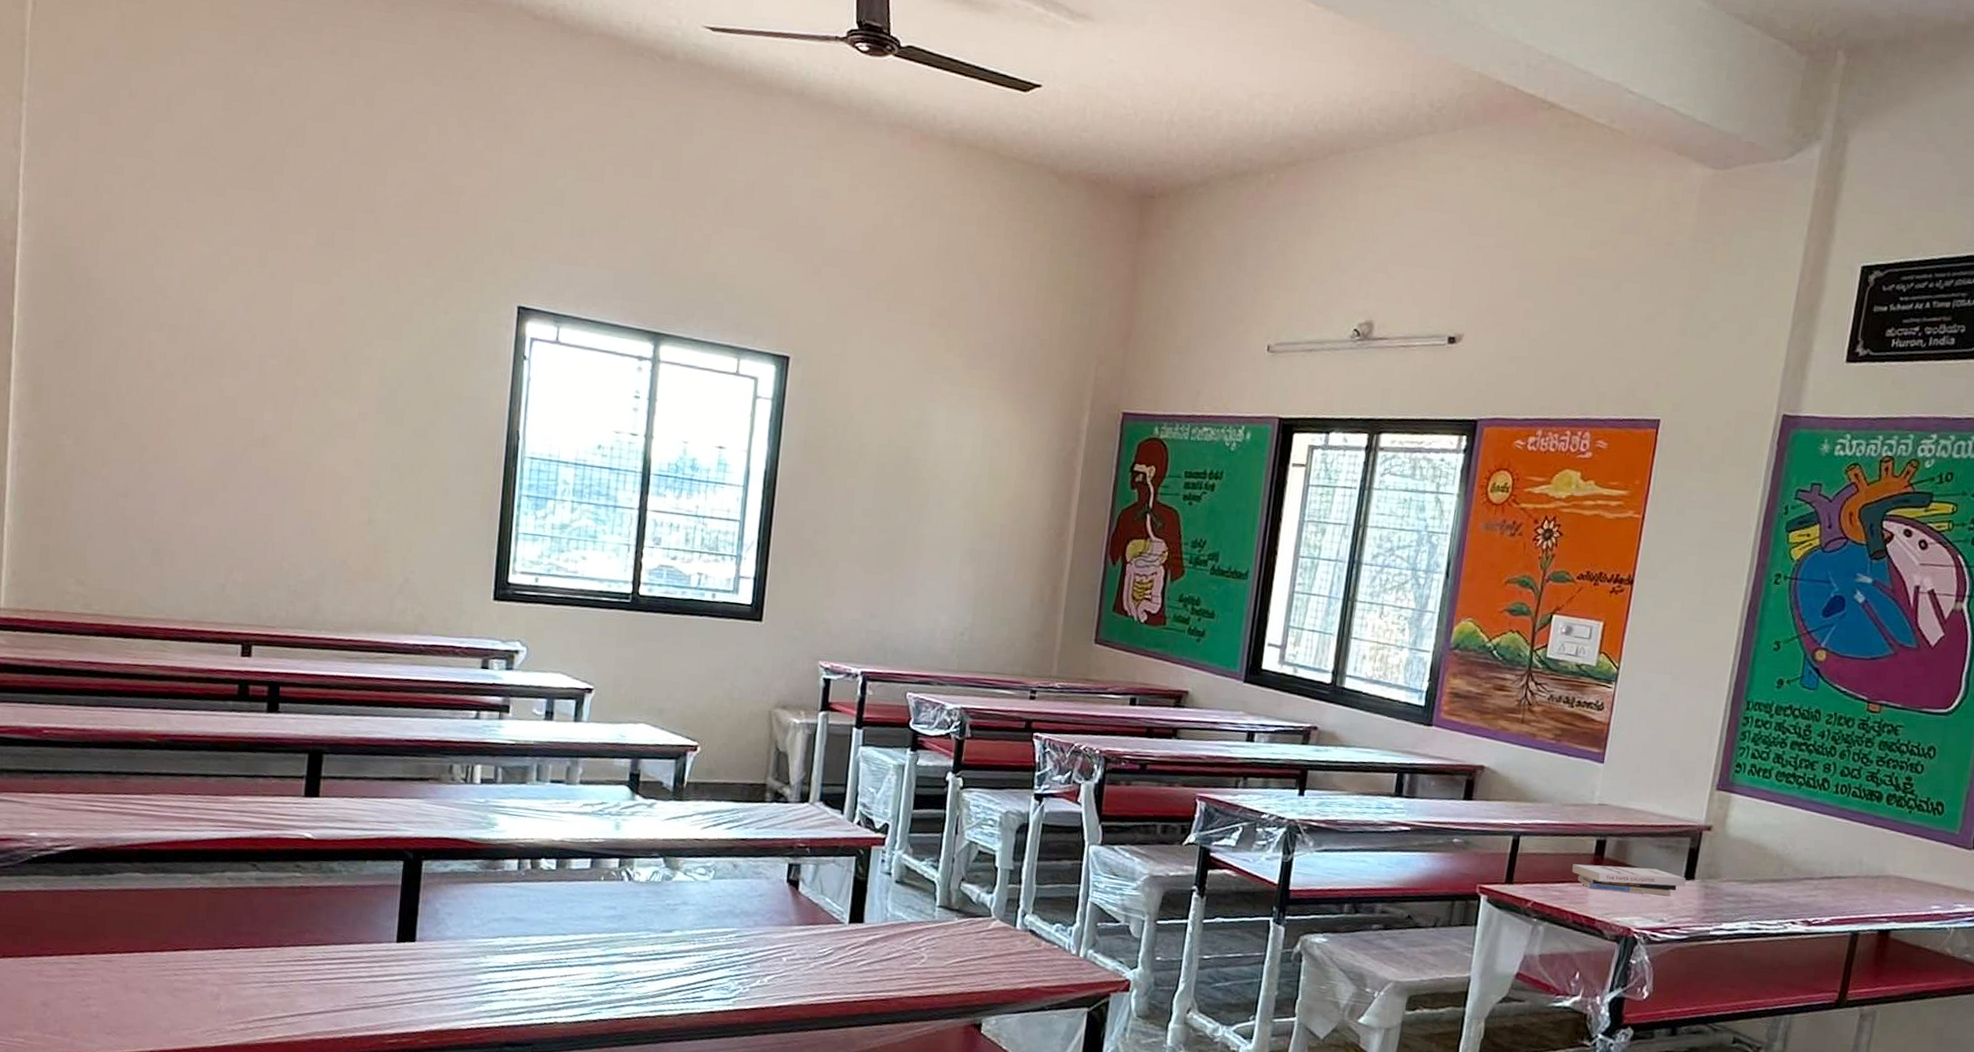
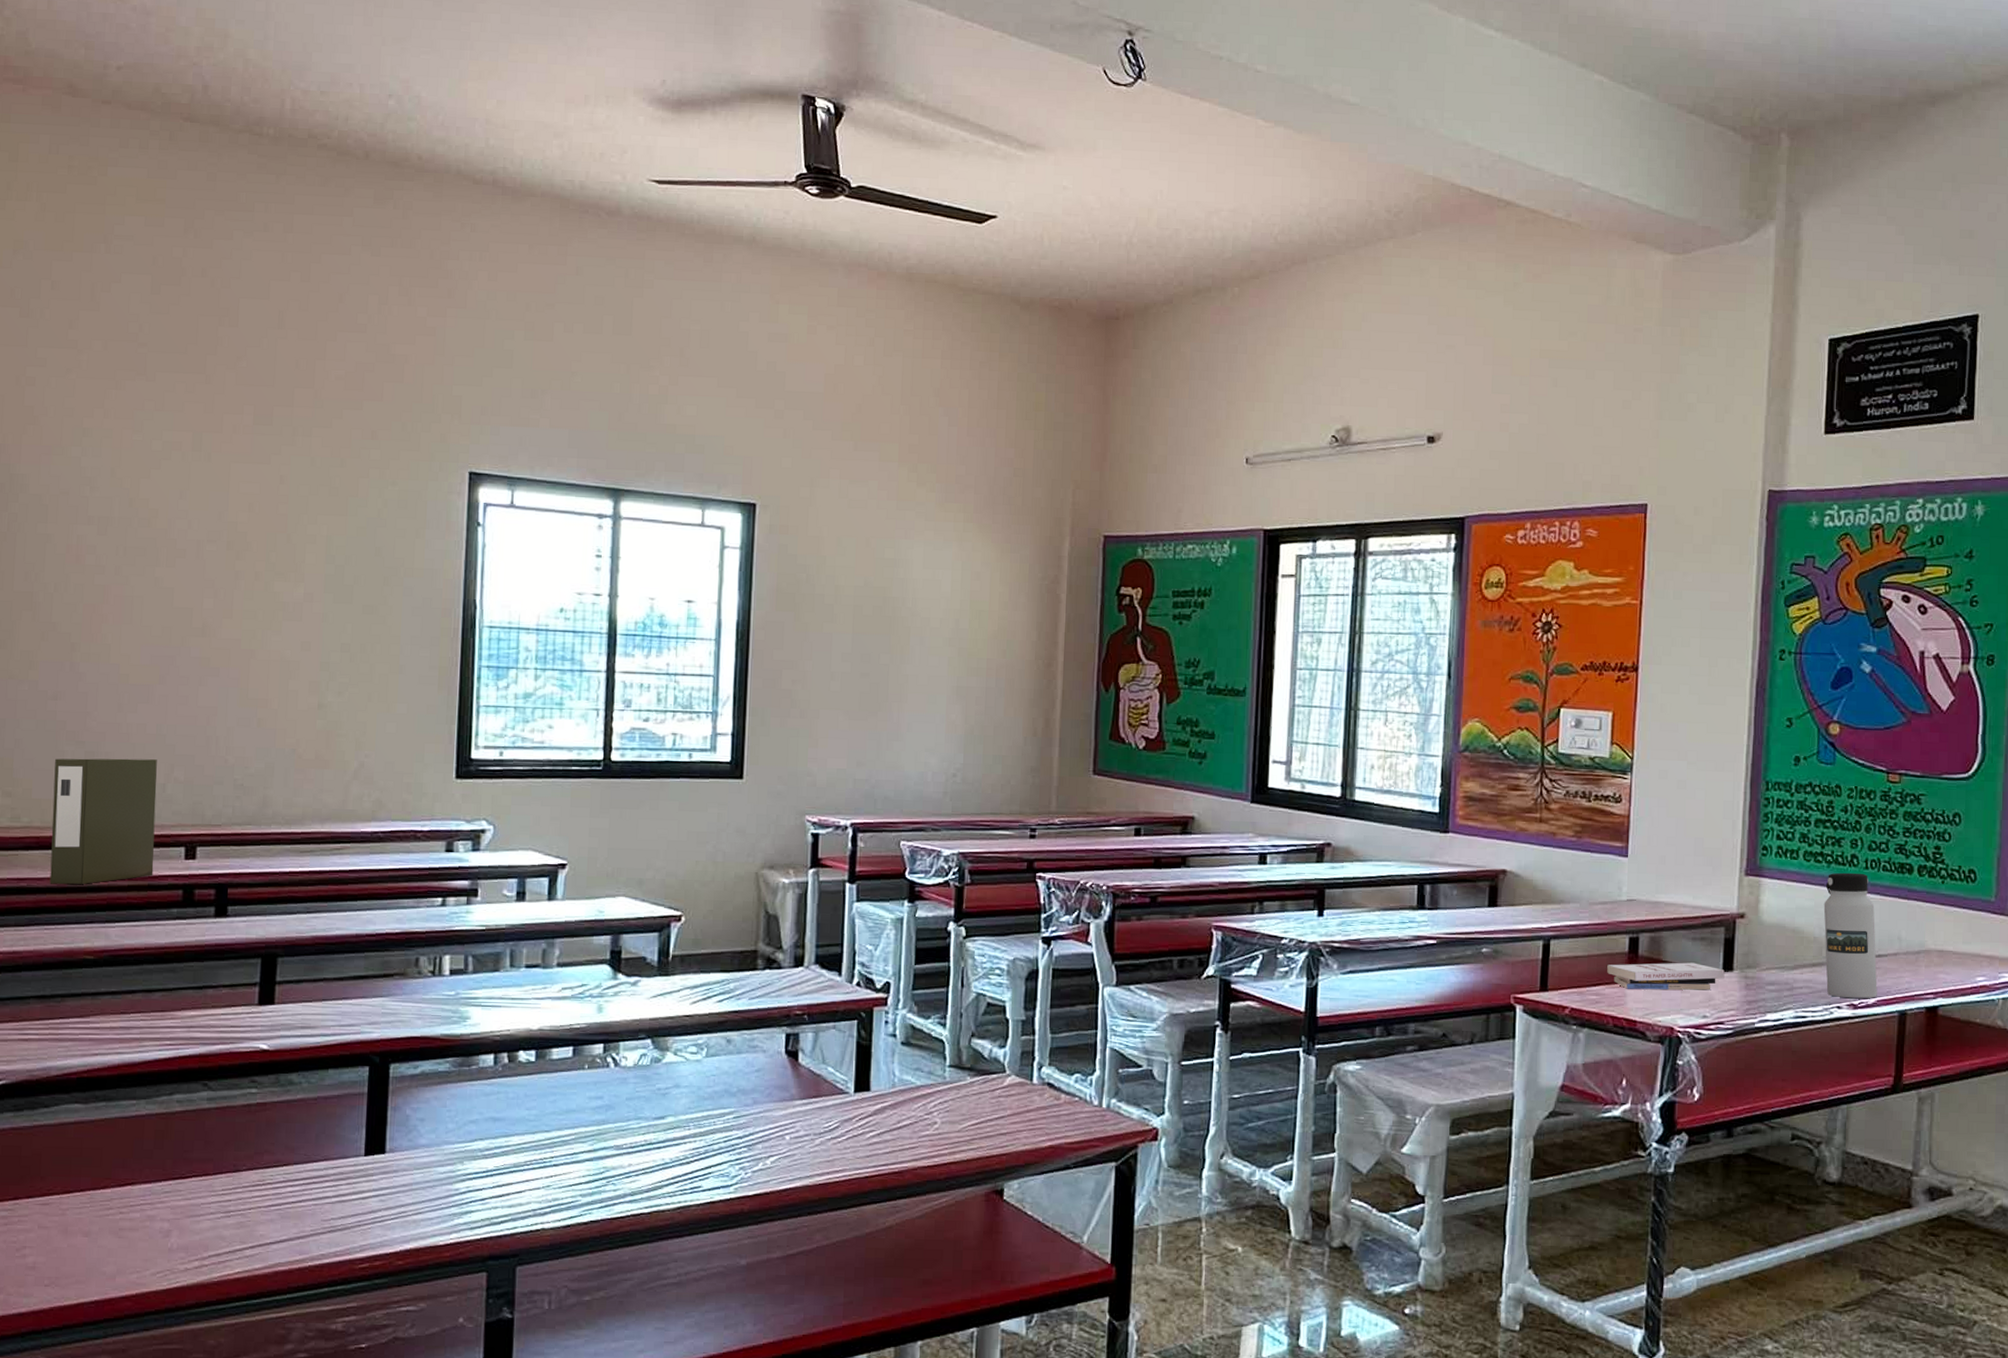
binder: none [117,552,218,672] -> present [49,758,157,885]
water bottle: none [1783,794,1840,917] -> present [1823,872,1878,999]

